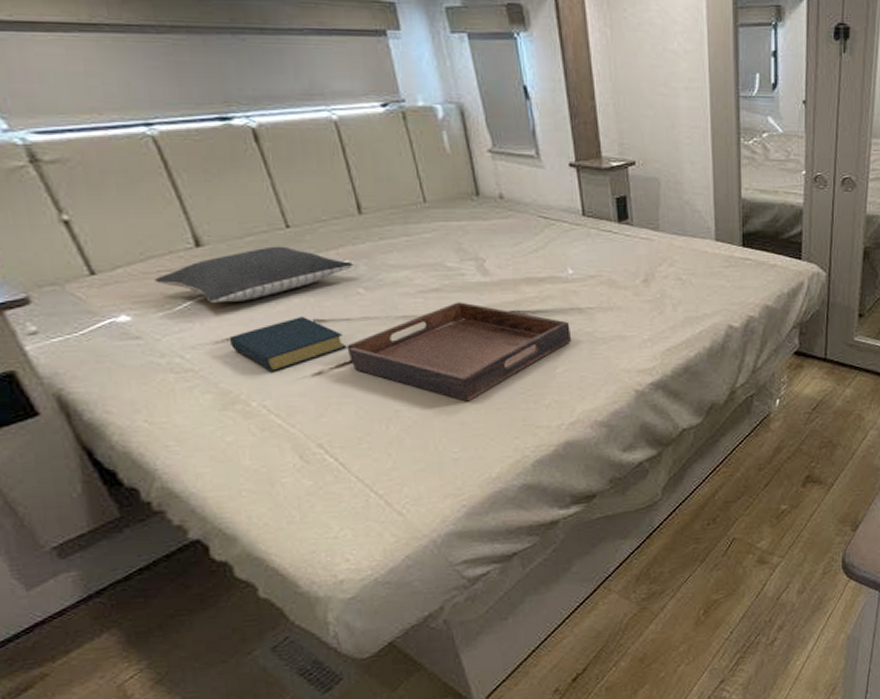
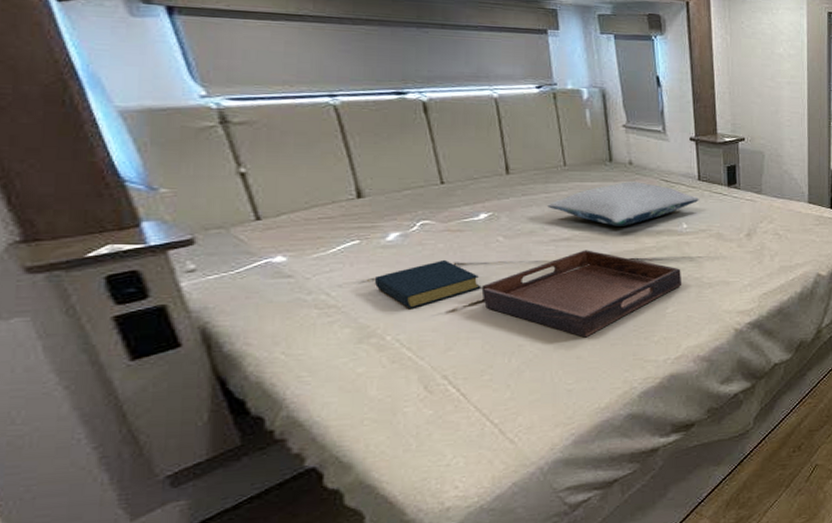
pillow: present [154,246,354,304] -> none [314,199,497,247]
pillow: none [410,219,585,274] -> present [547,182,699,226]

